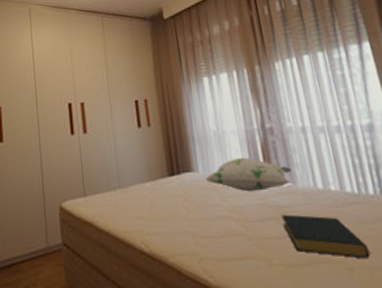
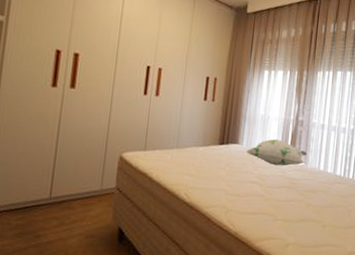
hardback book: present [281,214,371,259] -> none [291,185,339,221]

